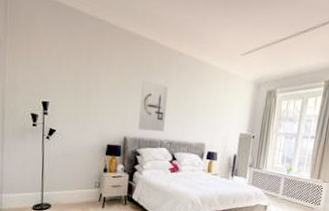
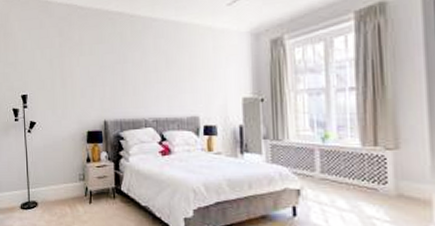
wall art: present [138,79,168,132] -> none [116,54,147,111]

